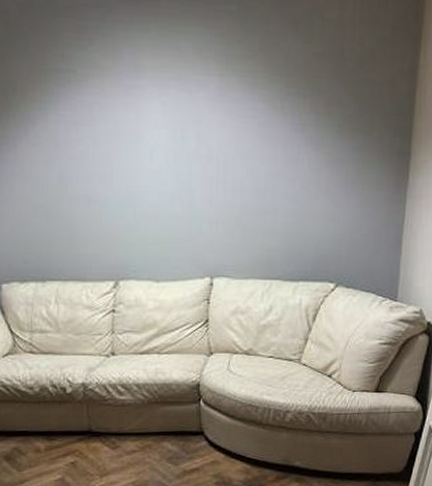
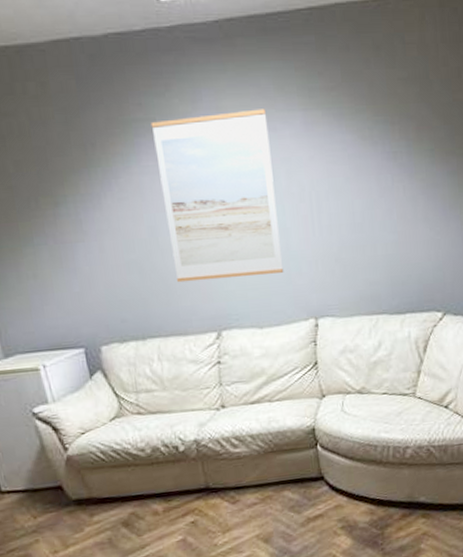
wall art: none [71,70,185,231] -> present [150,109,284,283]

